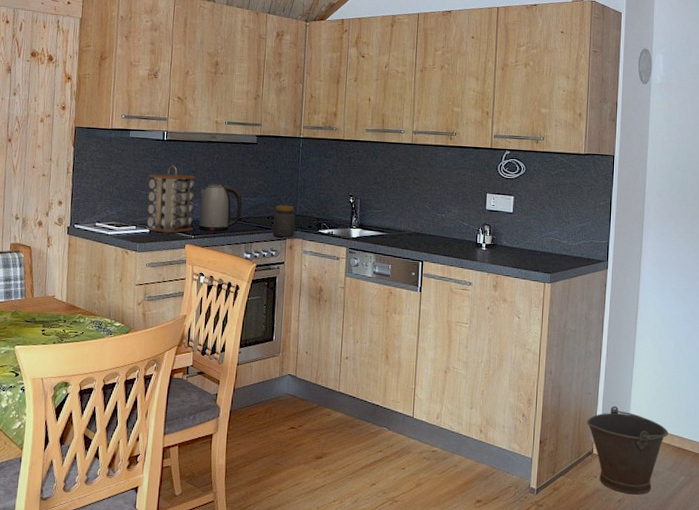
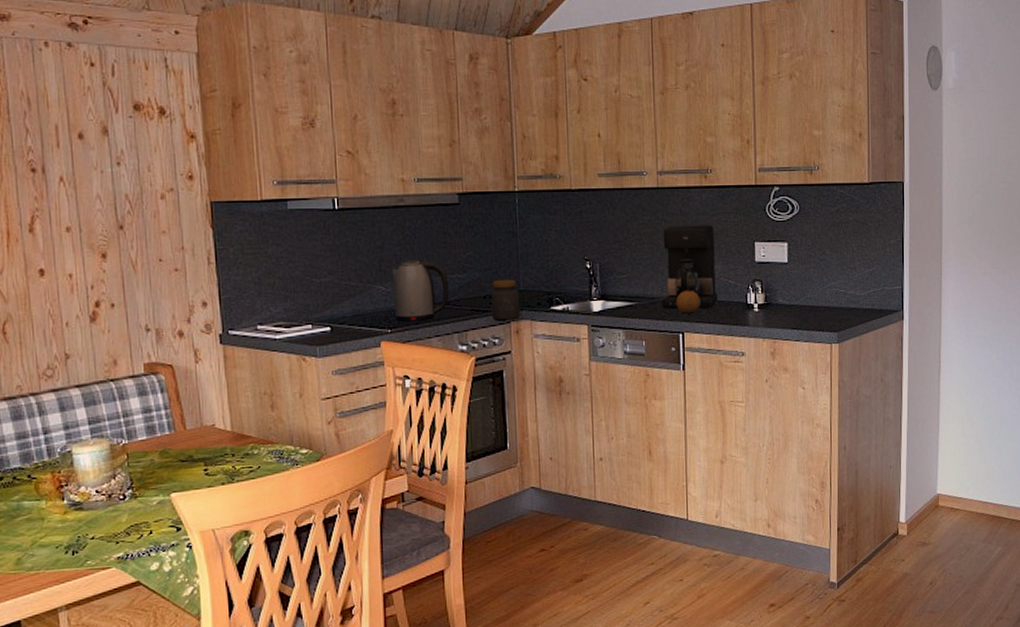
spice rack: present [147,165,196,234] -> none [320,241,388,331]
coffee maker: none [407,174,455,243] -> present [662,225,717,309]
fruit: none [418,227,439,247] -> present [675,290,700,314]
bucket: present [587,405,669,495] -> none [889,477,982,575]

